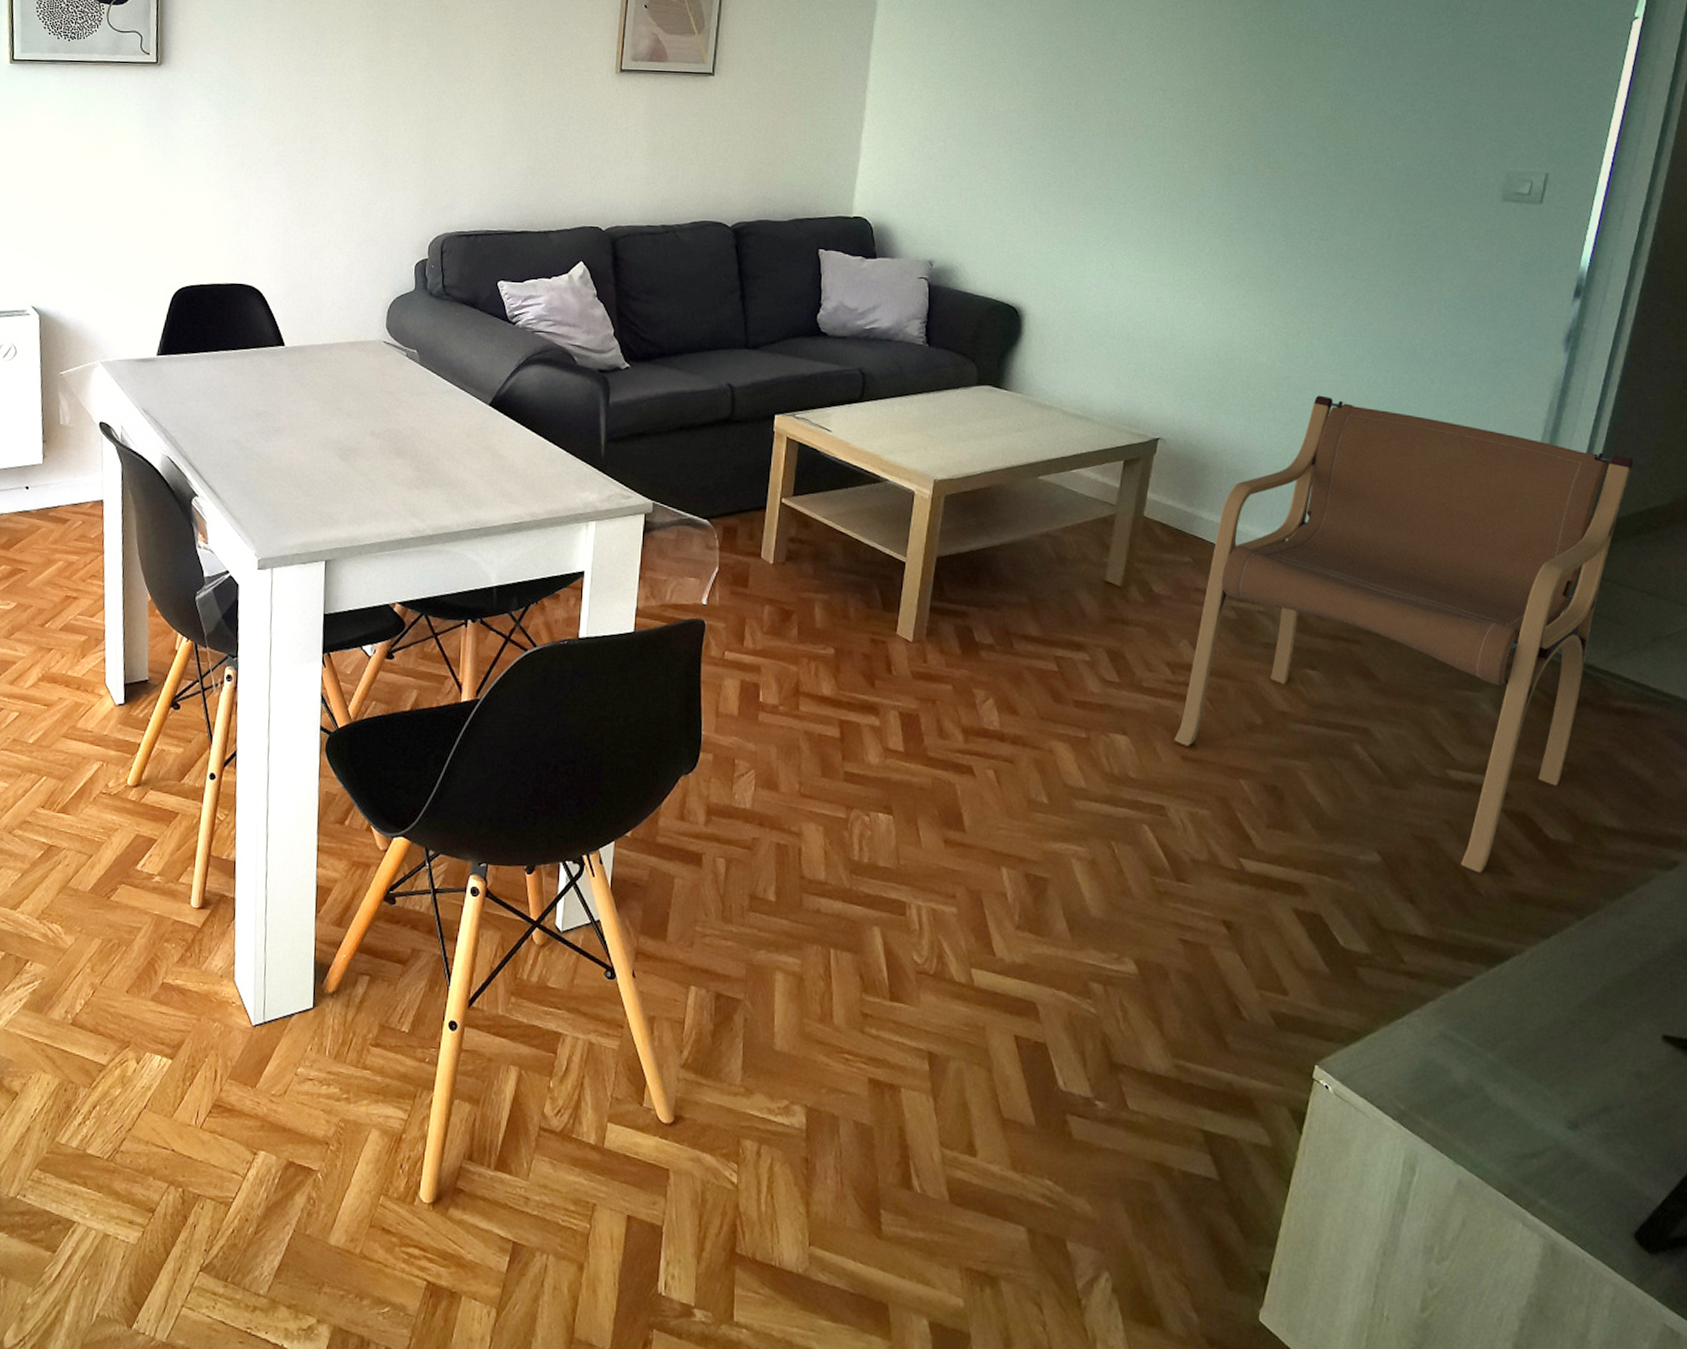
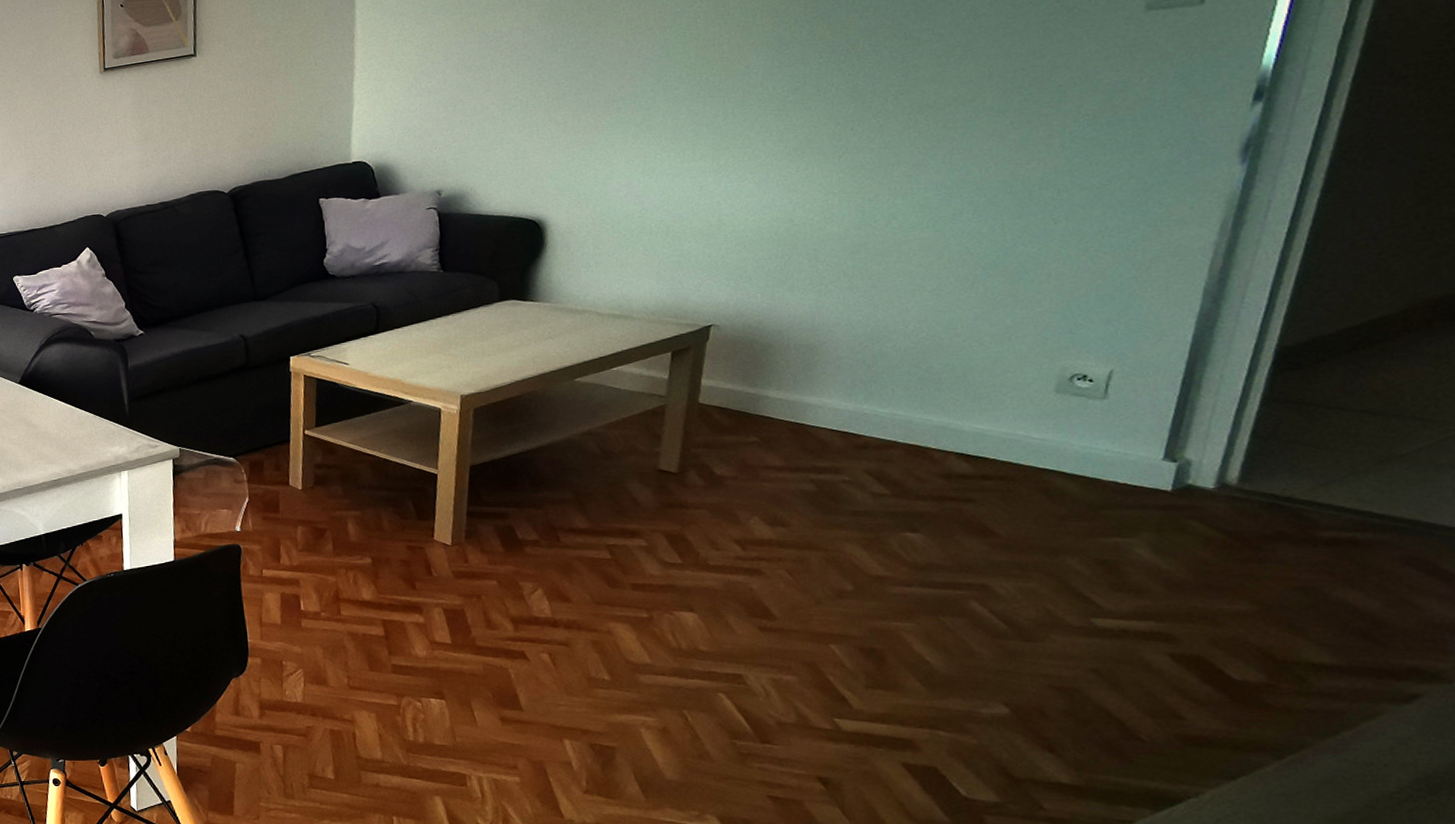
armchair: present [1174,395,1634,873] -> none [749,256,1346,719]

